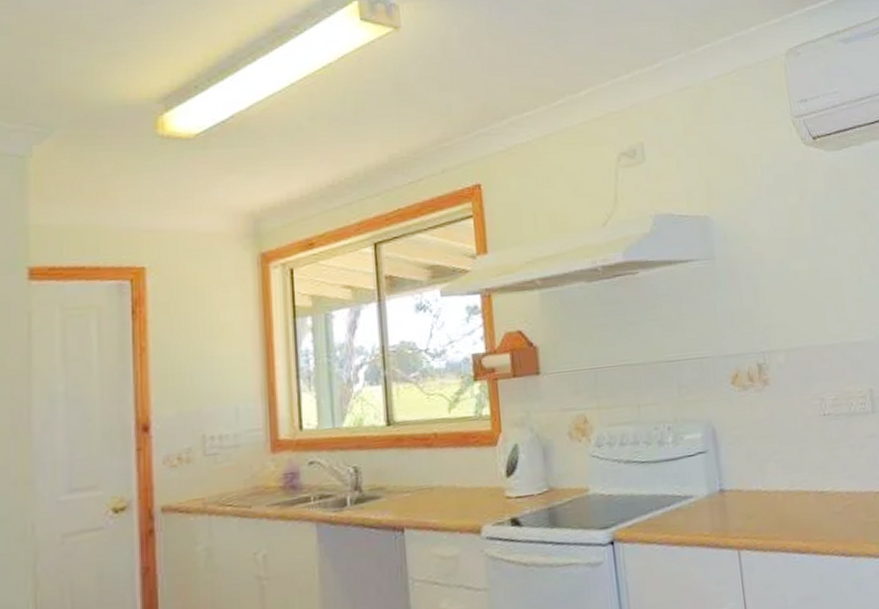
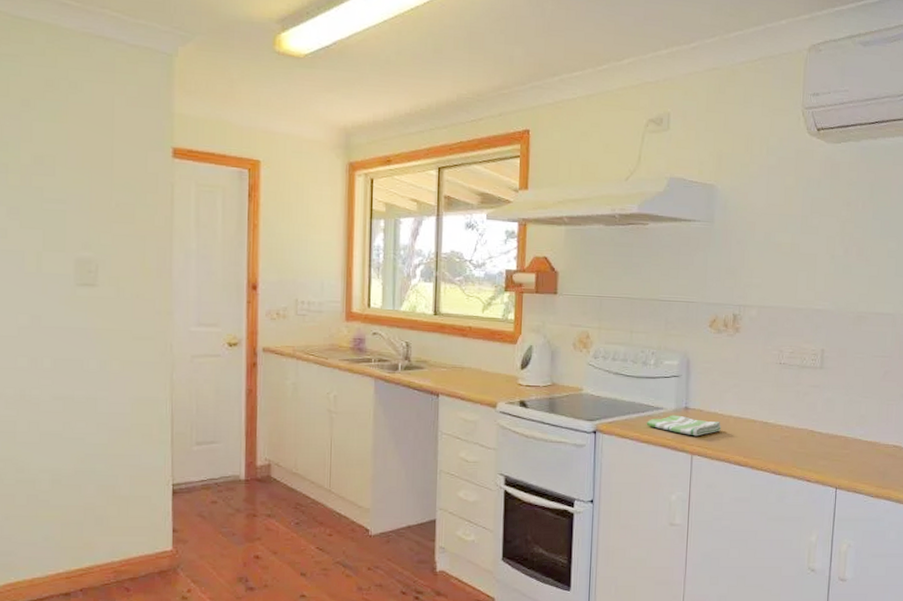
dish towel: none [675,501,769,526] -> present [646,415,721,437]

